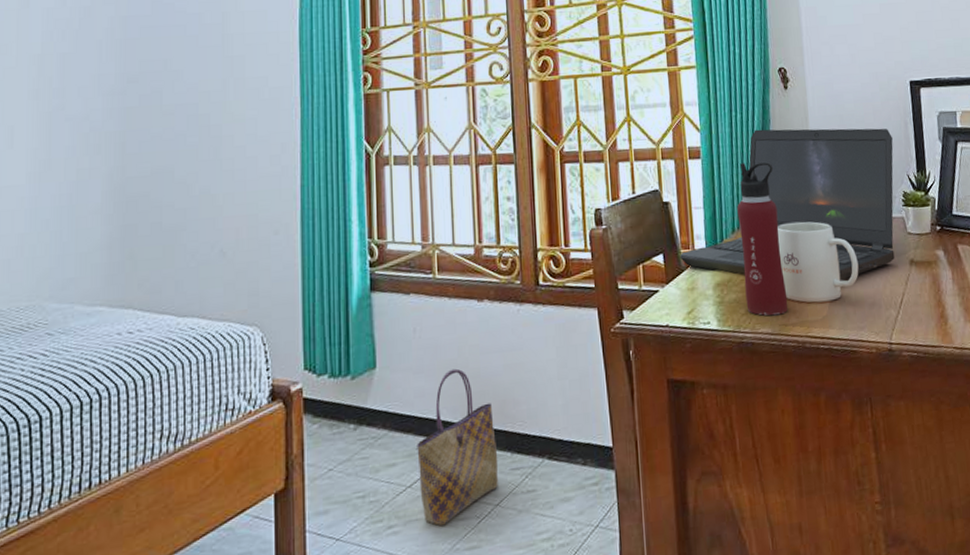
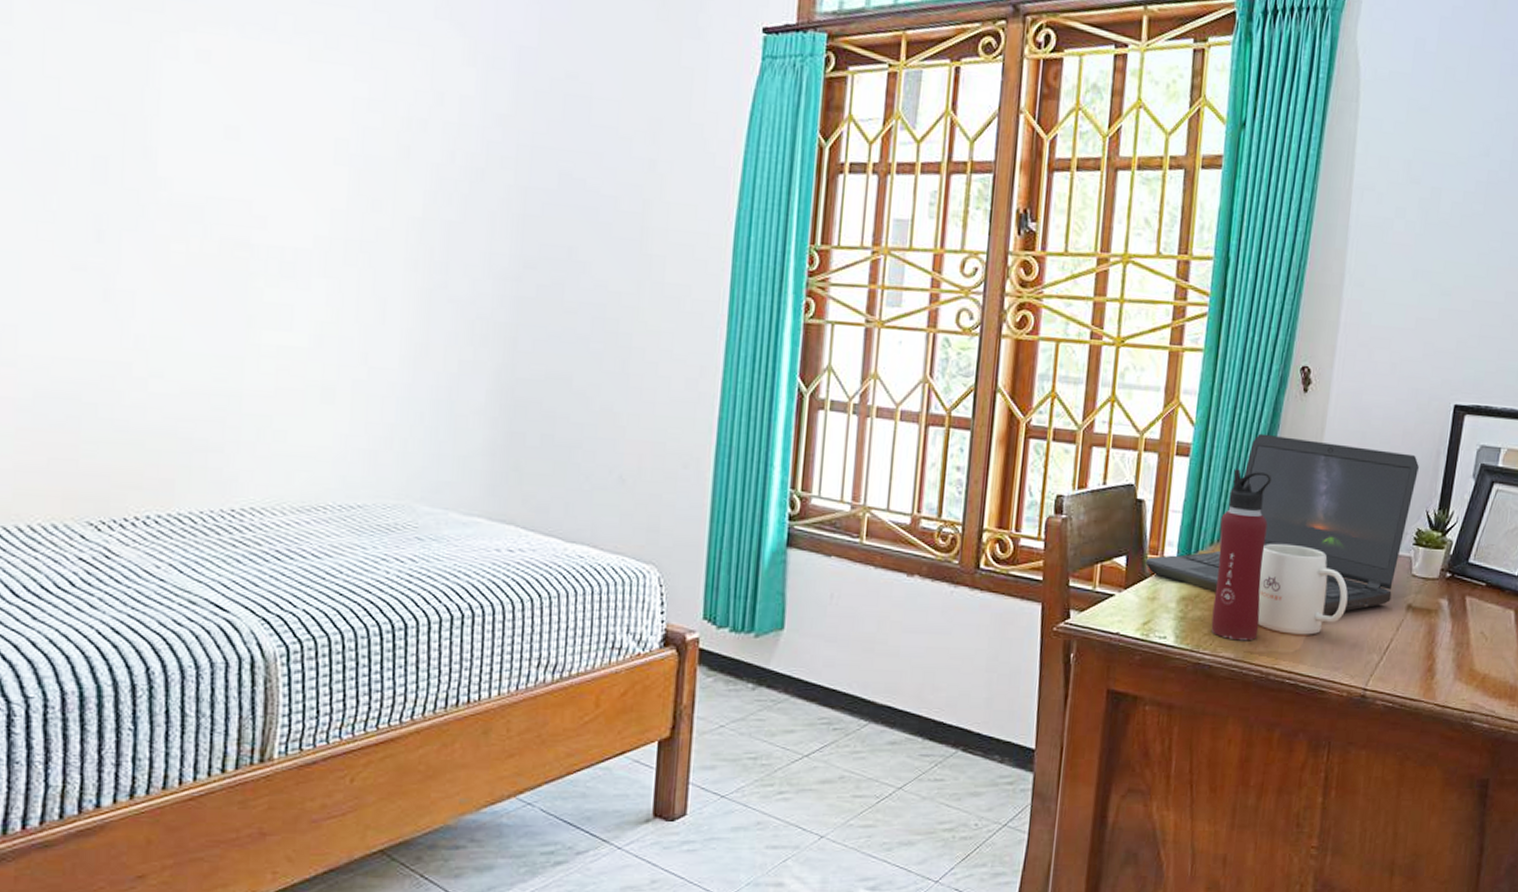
tote bag: present [417,368,498,525] -> none [817,643,908,799]

